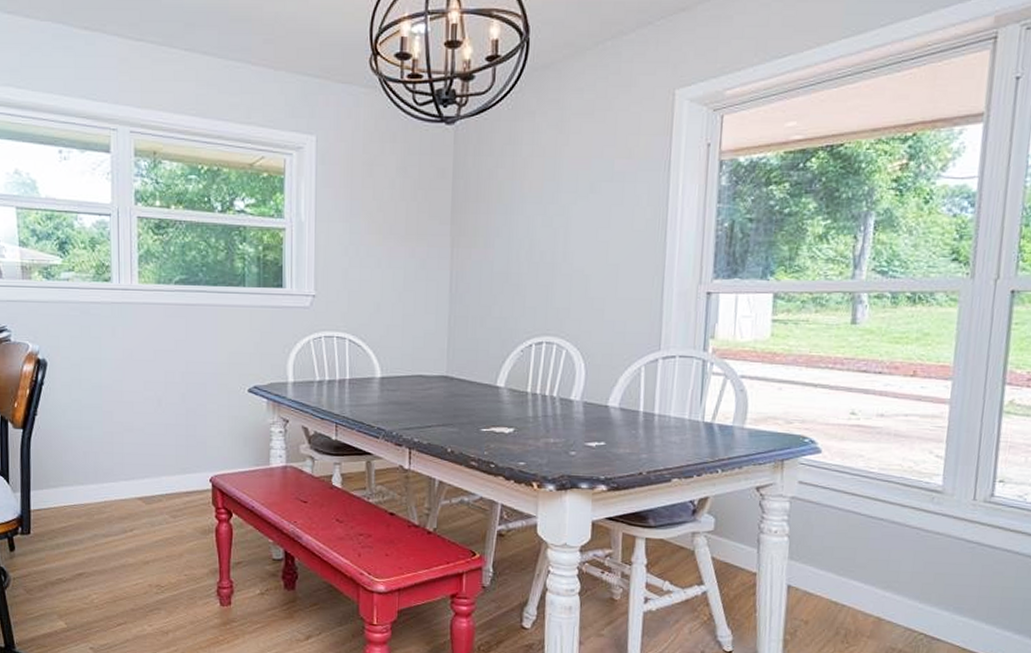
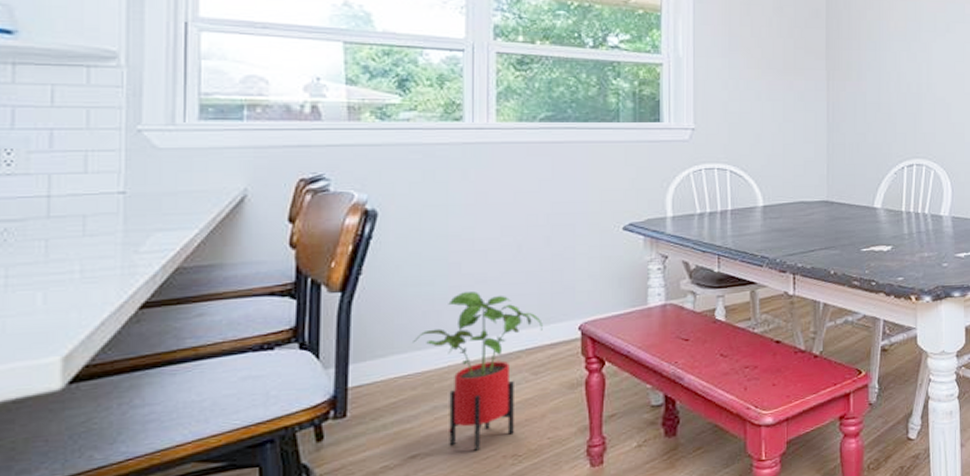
house plant: none [77,438,180,577] -> present [413,292,543,451]

